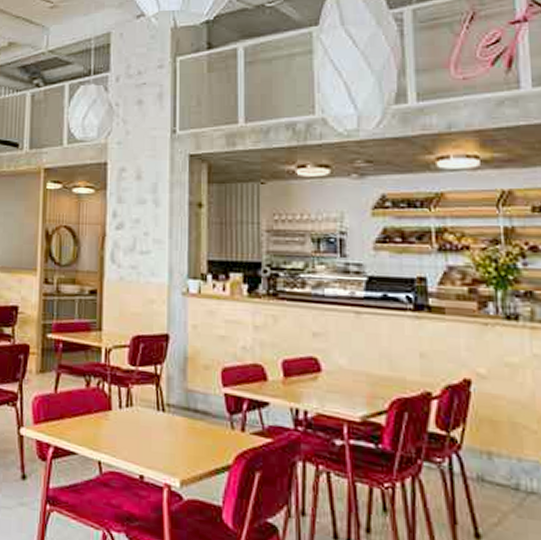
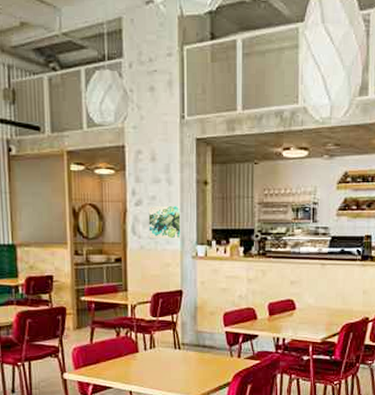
wall art: none [130,230,169,270] -> present [148,205,181,239]

